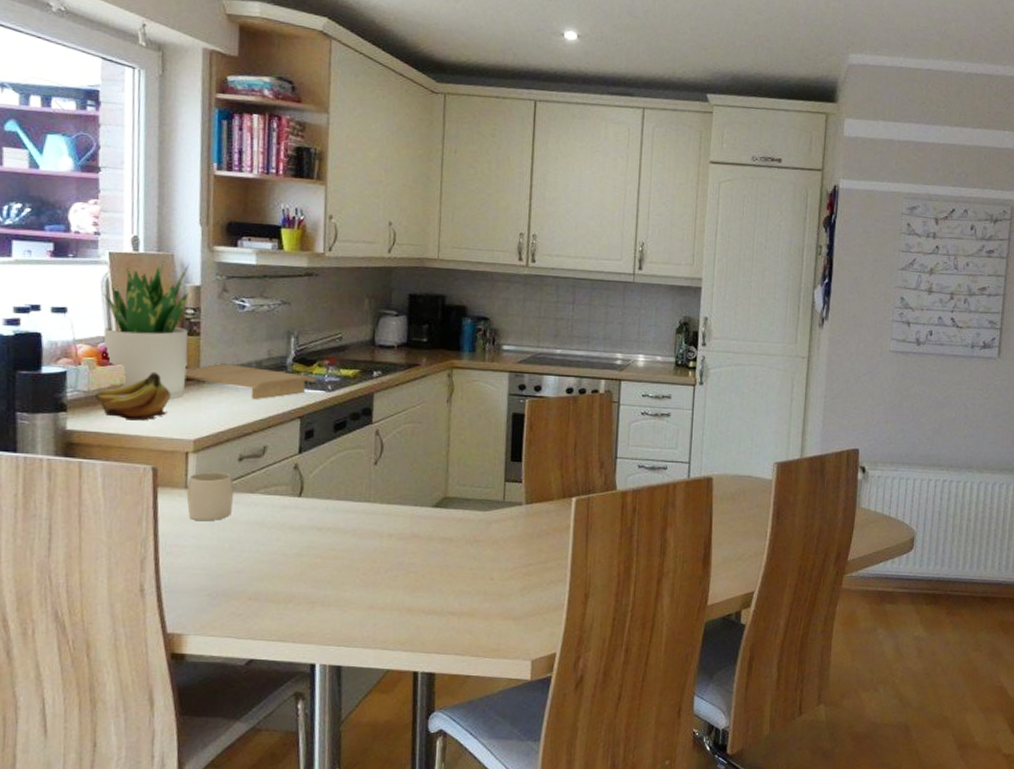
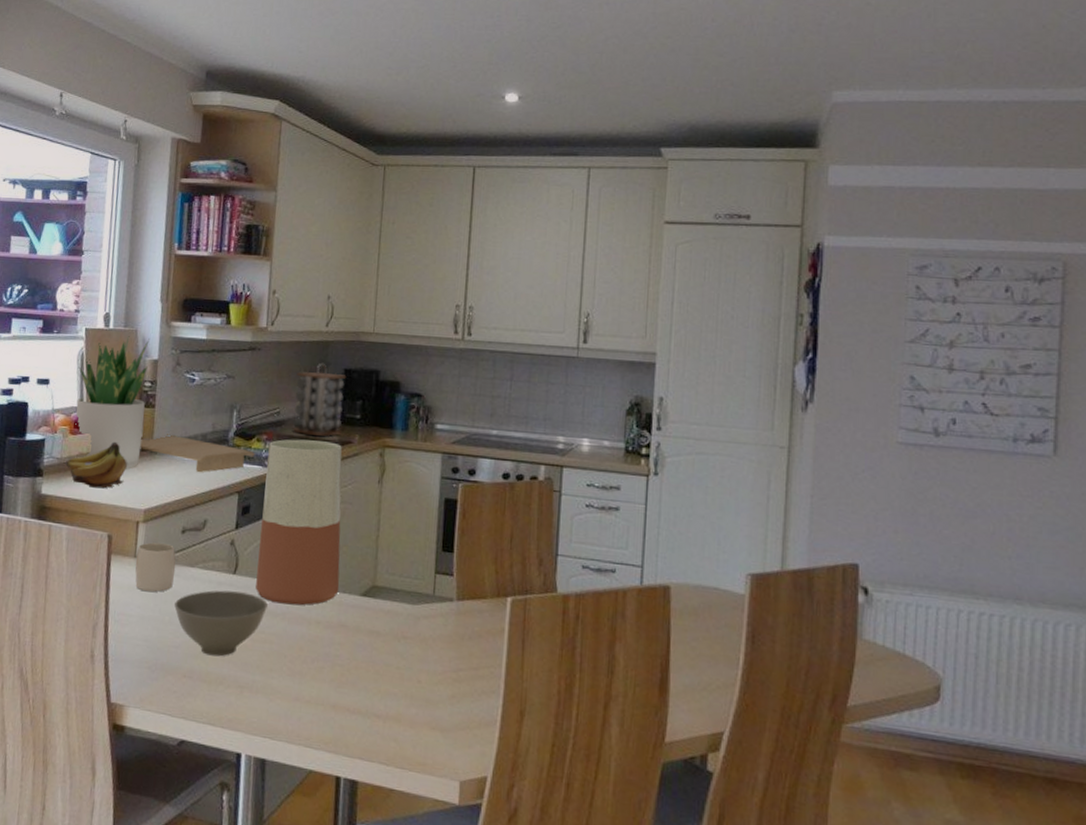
bowl: none [235,513,337,577] -> present [174,590,268,657]
vase: none [323,363,411,521] -> present [256,439,343,606]
spice rack: none [357,289,412,361] -> present [293,364,347,437]

